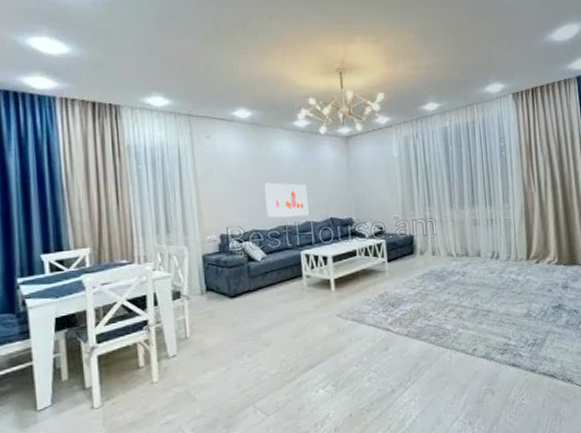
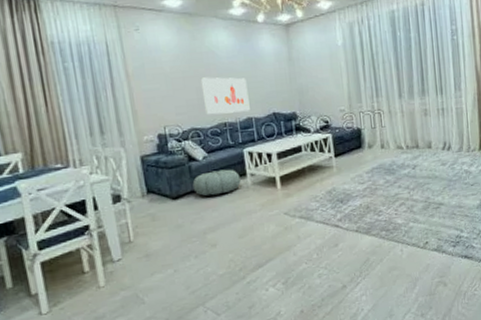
pouf: none [250,270,297,296] -> present [192,169,241,196]

